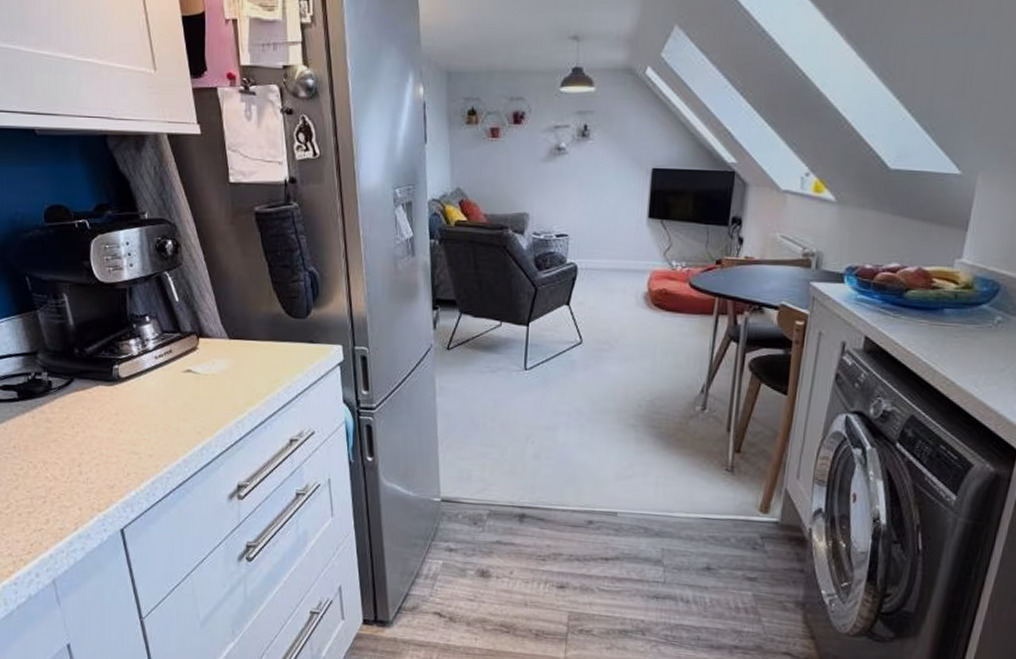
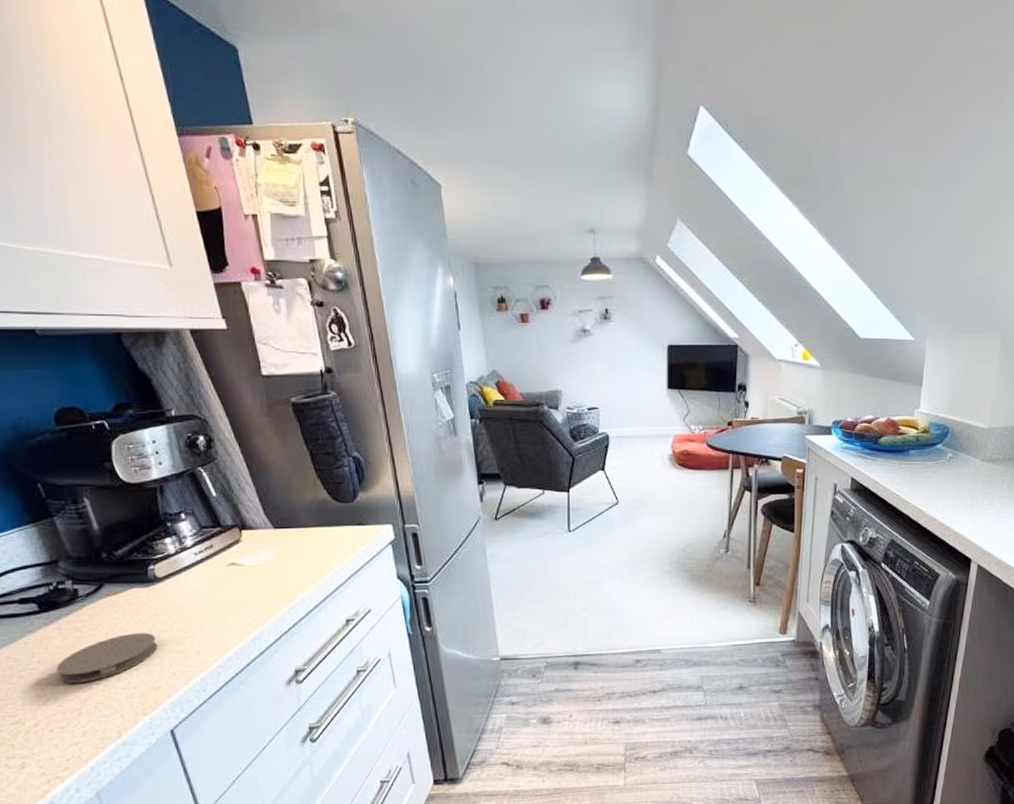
coaster: none [28,429,116,473] -> present [56,632,158,684]

